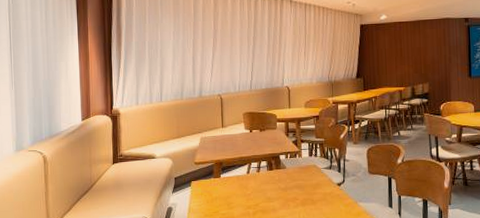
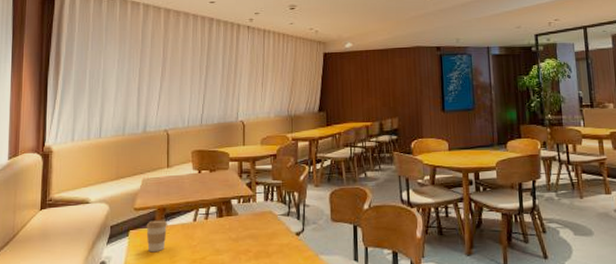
coffee cup: none [206,173,225,200] -> present [146,220,168,253]

